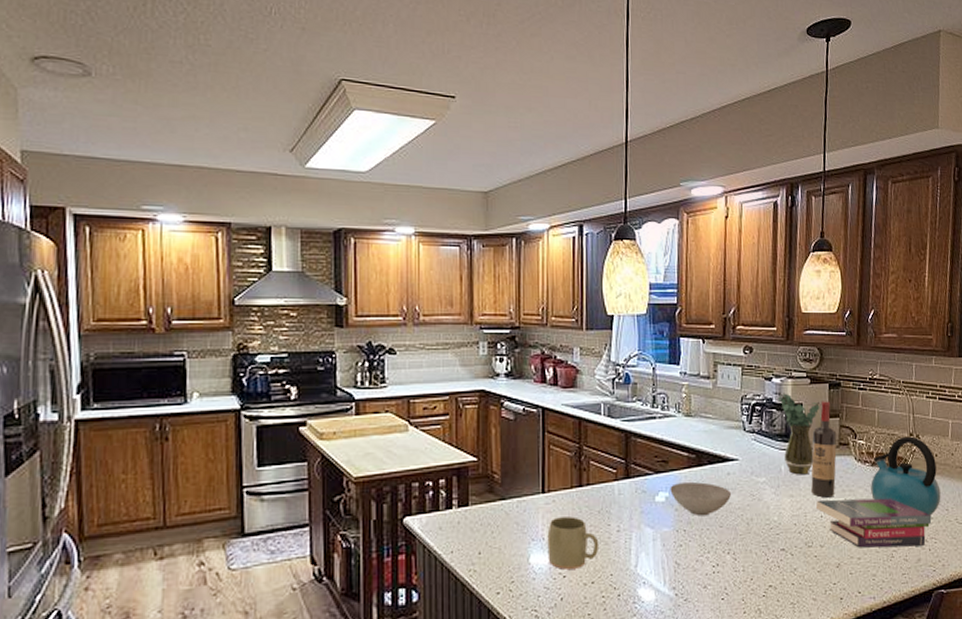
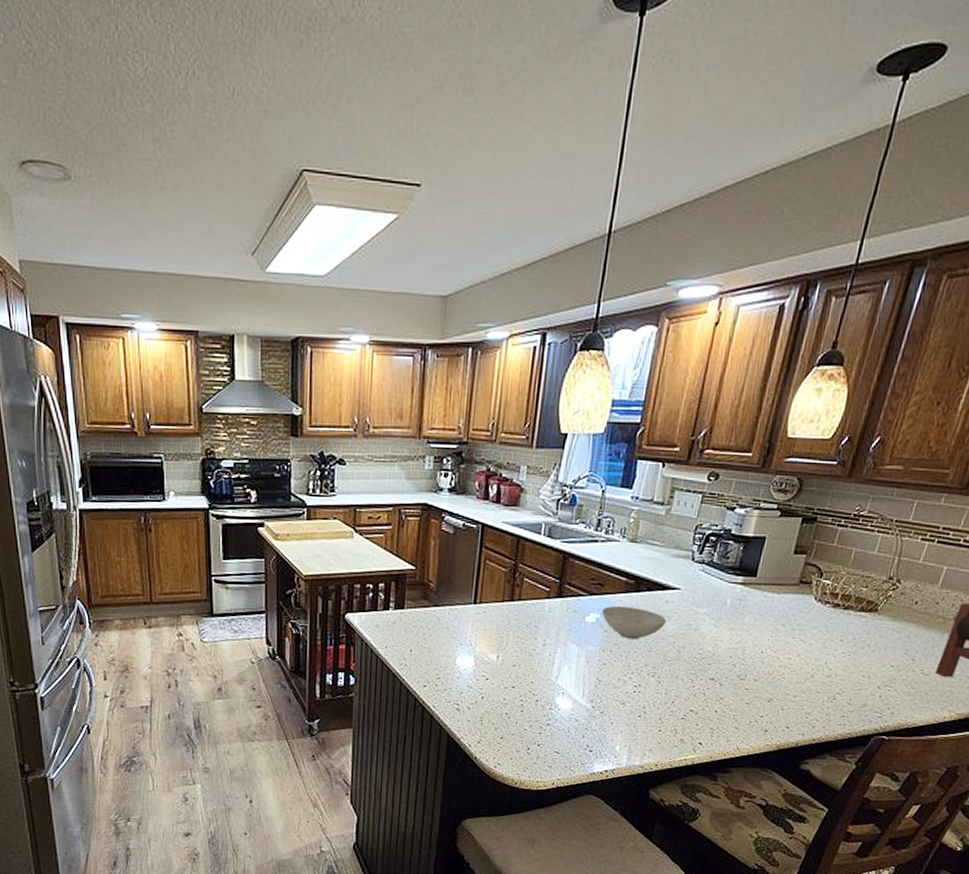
mug: present [547,516,600,569] -> none [473,627,524,673]
vase: present [778,392,820,475] -> none [732,523,787,610]
wine bottle: present [811,401,837,498] -> none [756,536,800,635]
books: present [816,498,932,548] -> none [758,635,892,692]
kettle: present [870,436,941,516] -> none [825,580,914,664]

